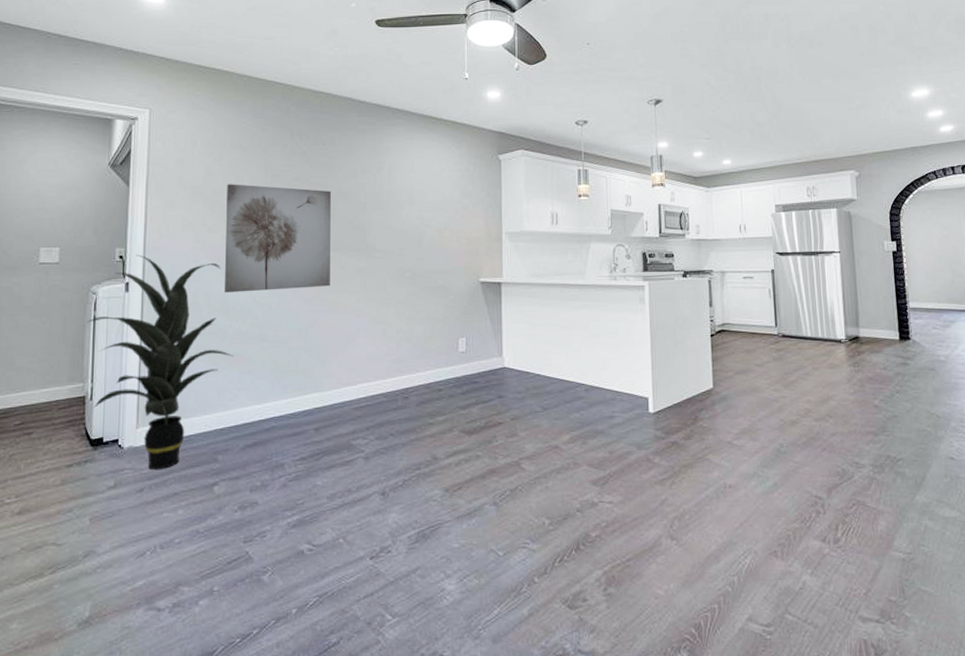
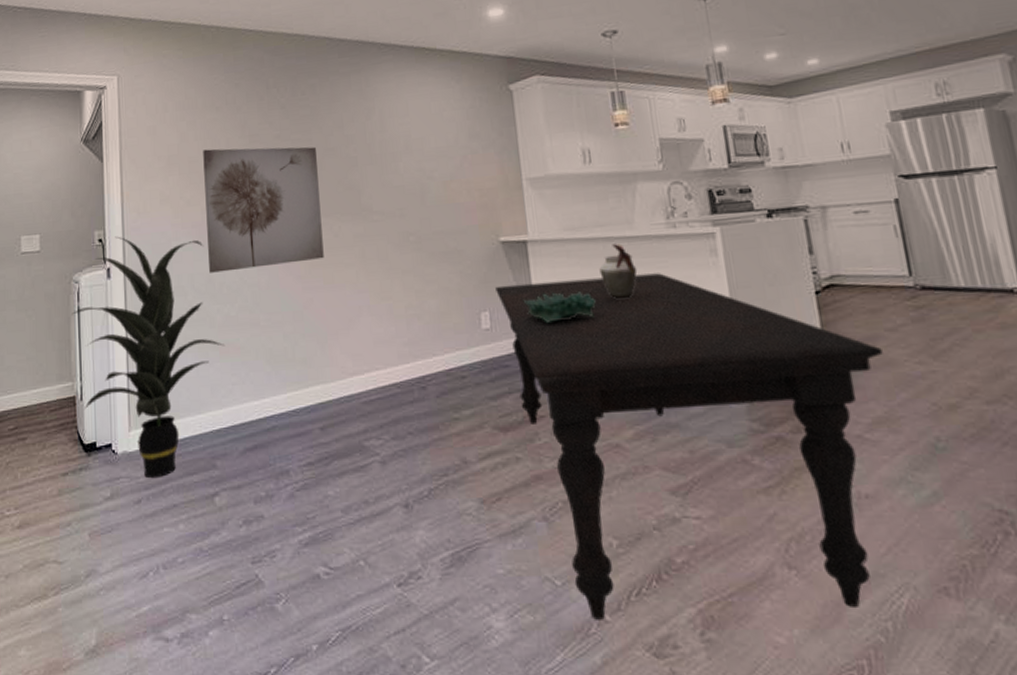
dining table: none [473,314,752,581] -> present [495,273,883,620]
decorative bowl: none [493,325,550,350] -> present [522,292,596,324]
vase: none [556,289,585,332] -> present [599,243,638,299]

